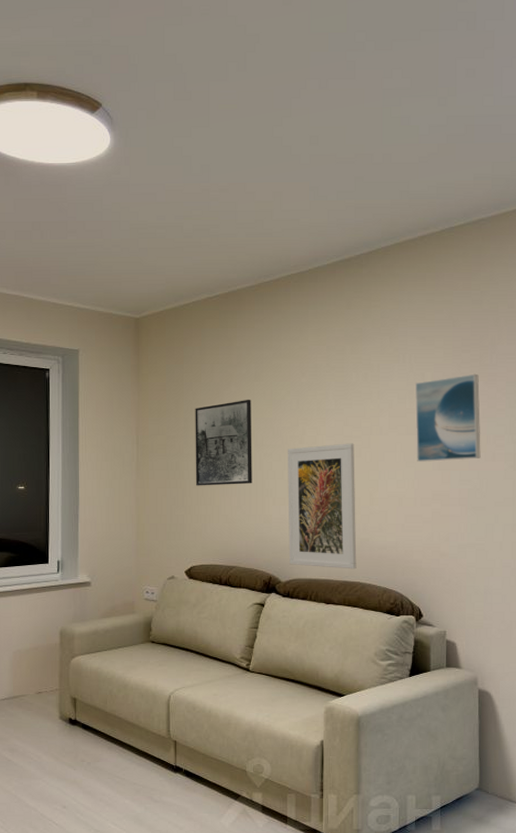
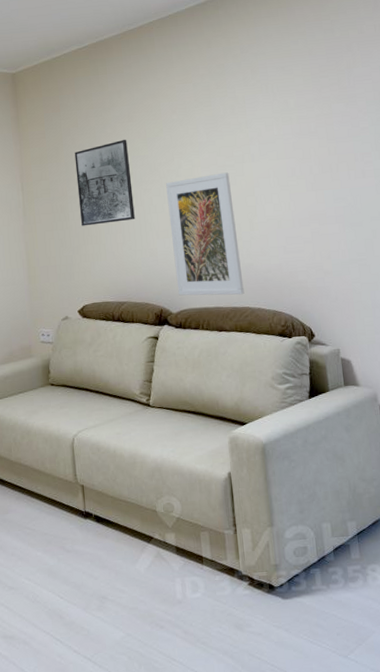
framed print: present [415,373,481,462] -> none [280,96,351,185]

